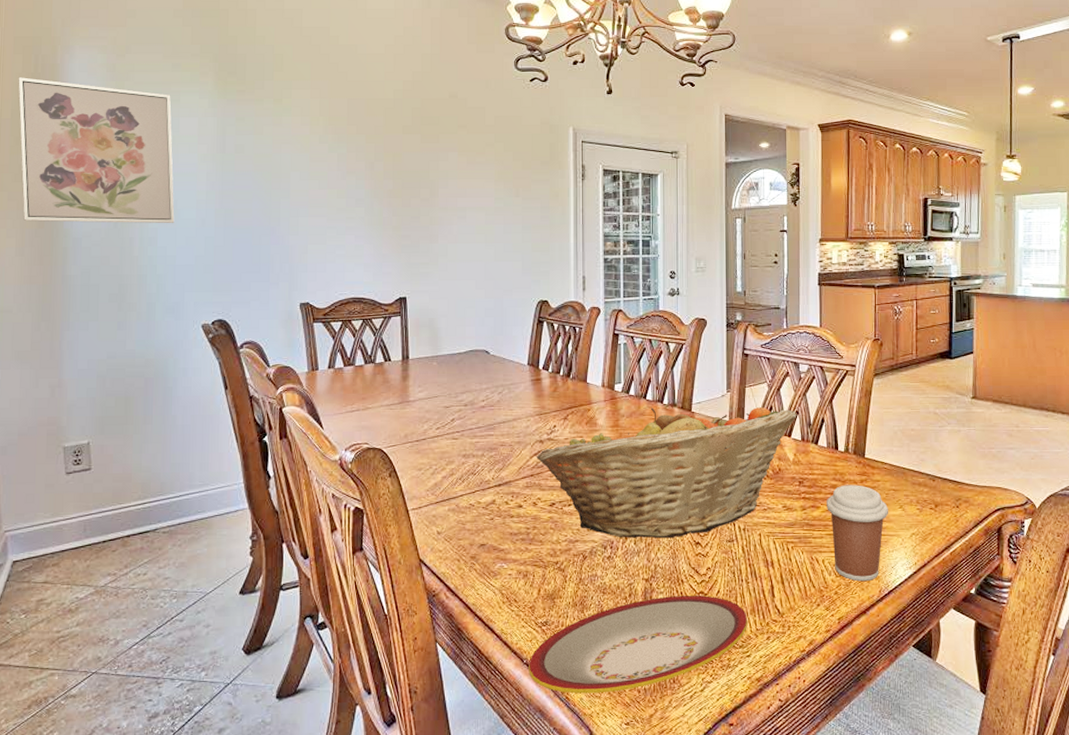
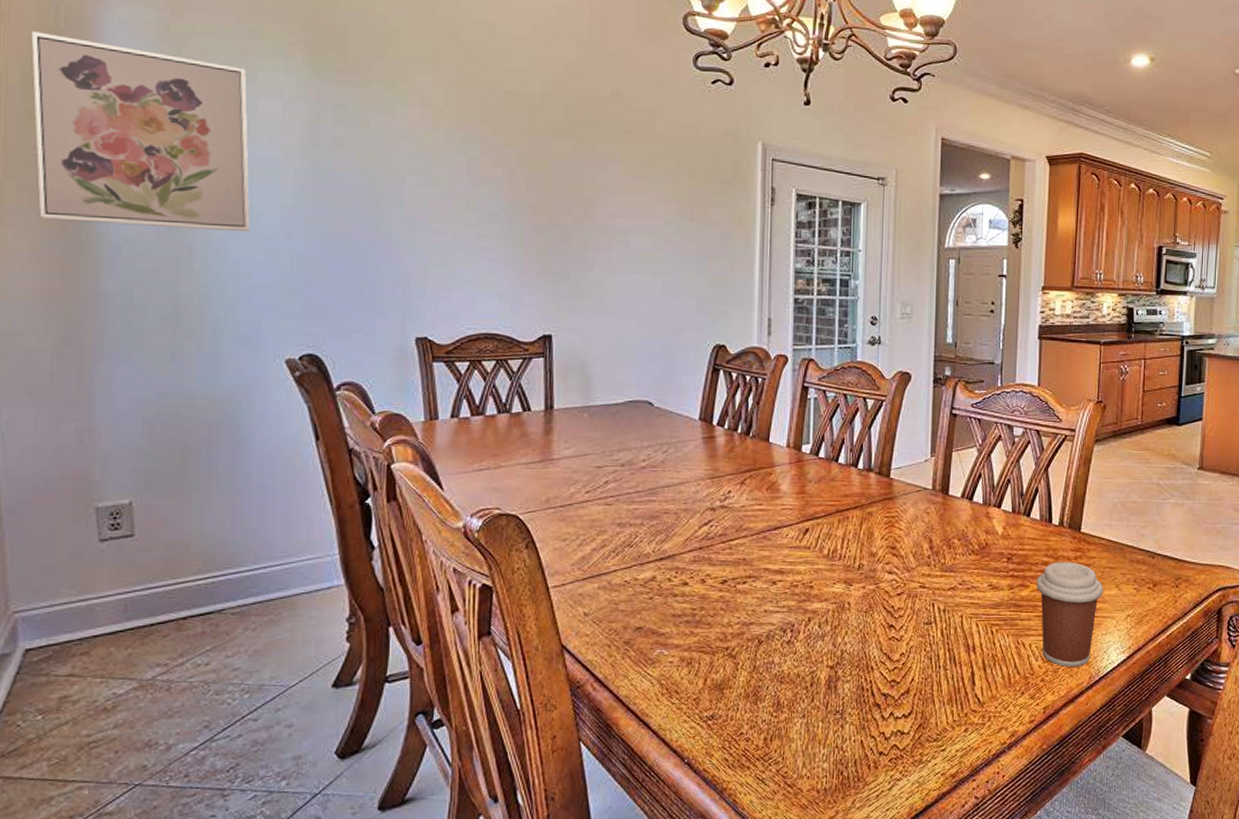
plate: present [529,595,748,694] -> none [690,684,945,796]
fruit basket: present [536,407,797,538] -> none [706,472,1009,620]

